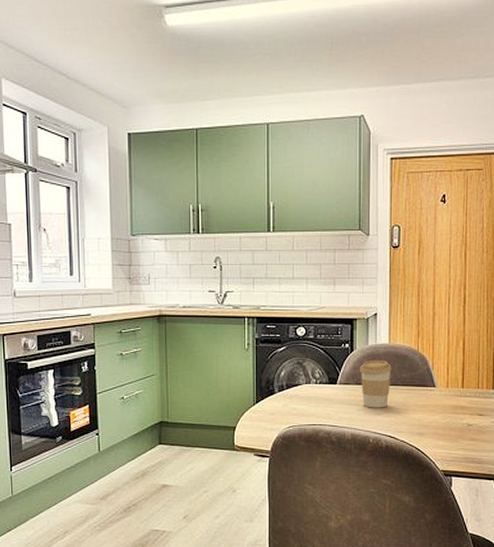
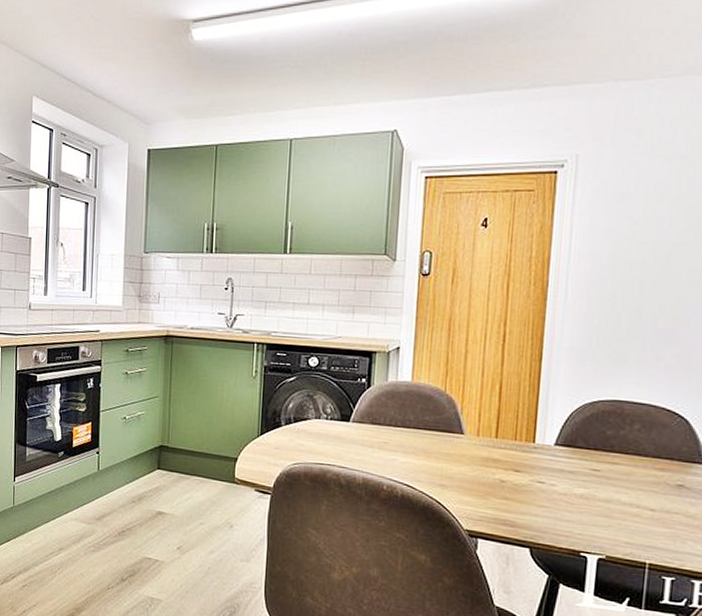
coffee cup: present [360,361,392,408] -> none [377,399,414,453]

